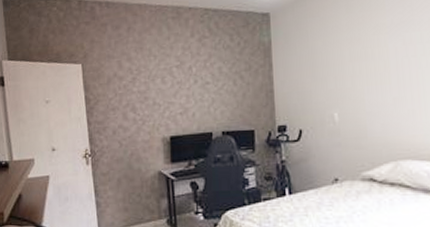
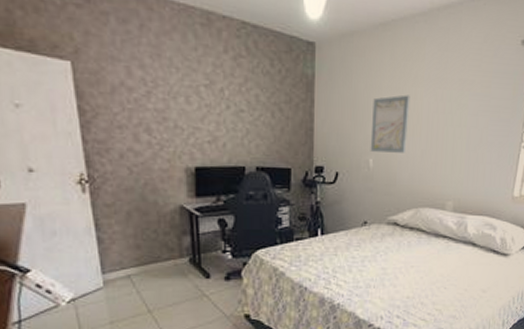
wall art: none [332,44,375,106] -> present [370,95,410,153]

